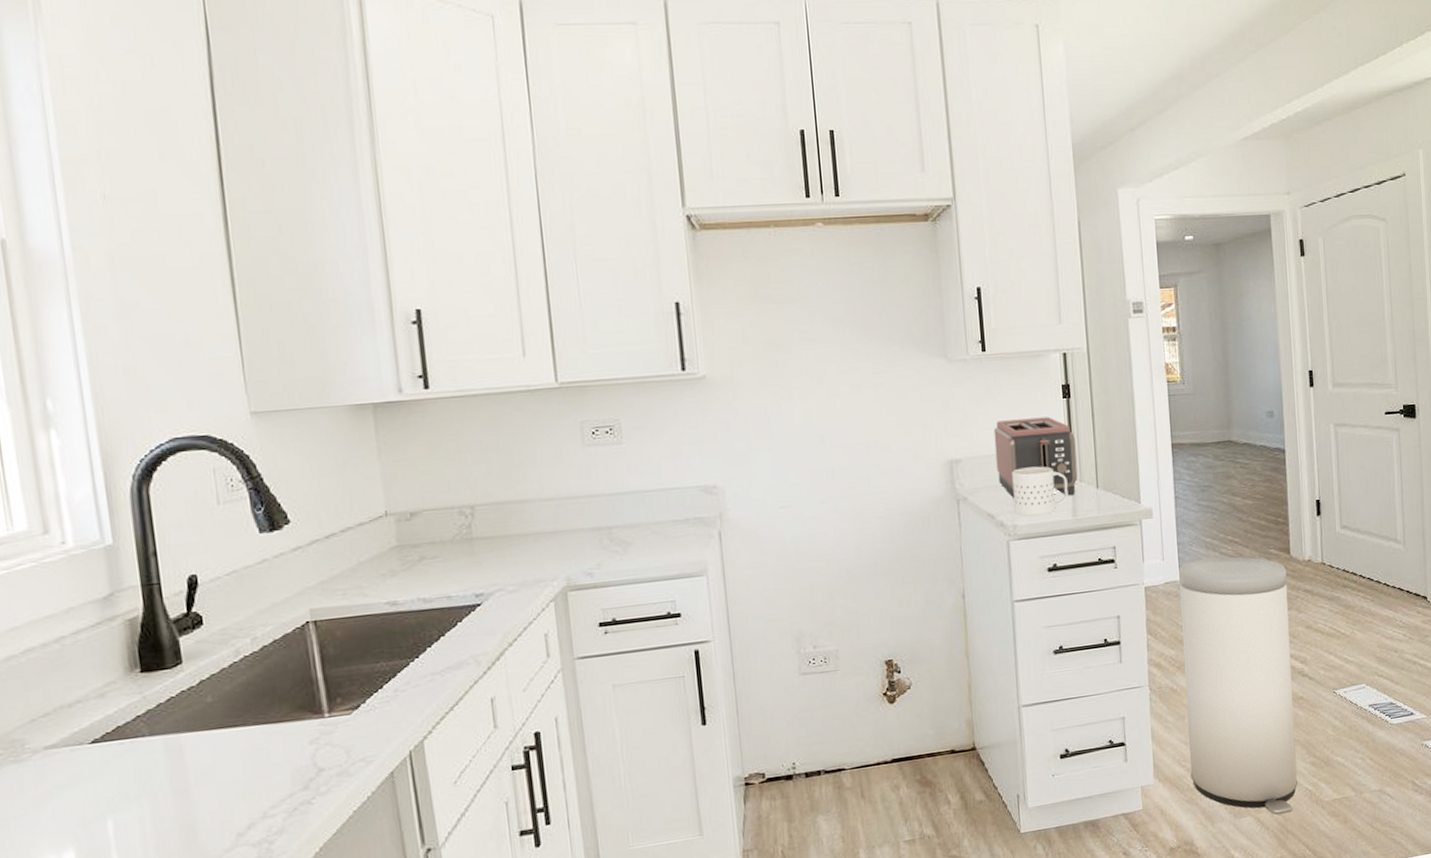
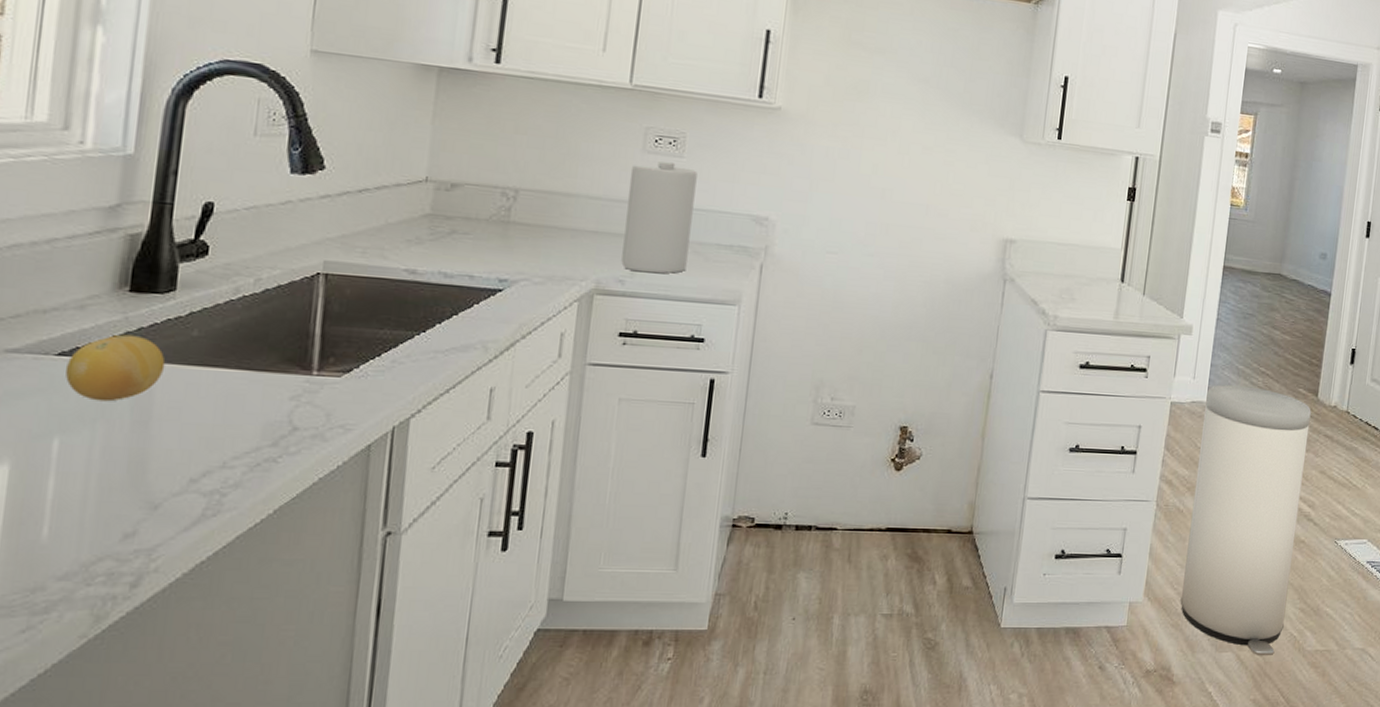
fruit: none [102,711,190,779] -> present [65,334,166,402]
paper towel holder: none [575,451,649,562] -> present [621,161,698,274]
toaster: present [993,416,1078,498] -> none [1049,210,1132,298]
mug: present [1012,466,1069,517] -> none [1058,260,1116,312]

